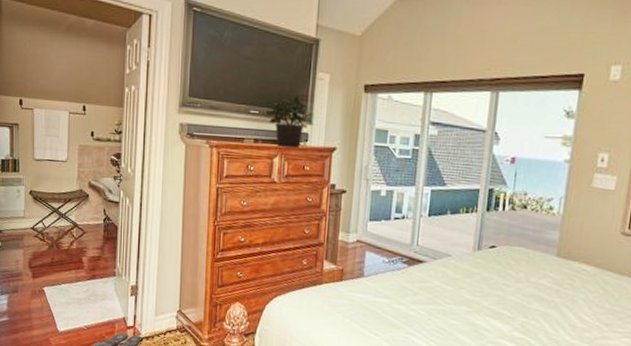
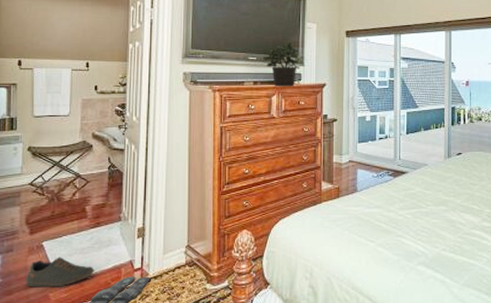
shoe: none [29,304,90,334] -> present [26,257,94,288]

